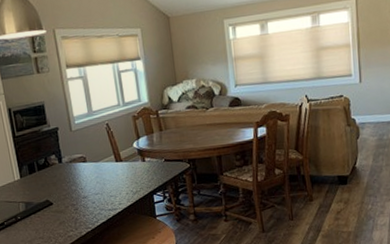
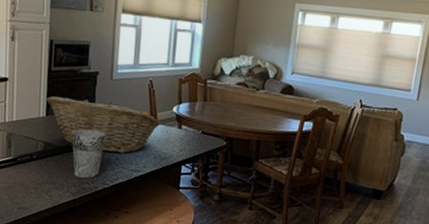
fruit basket: none [16,151,126,199] -> present [45,96,162,154]
cup: none [47,180,80,228] -> present [72,129,106,179]

